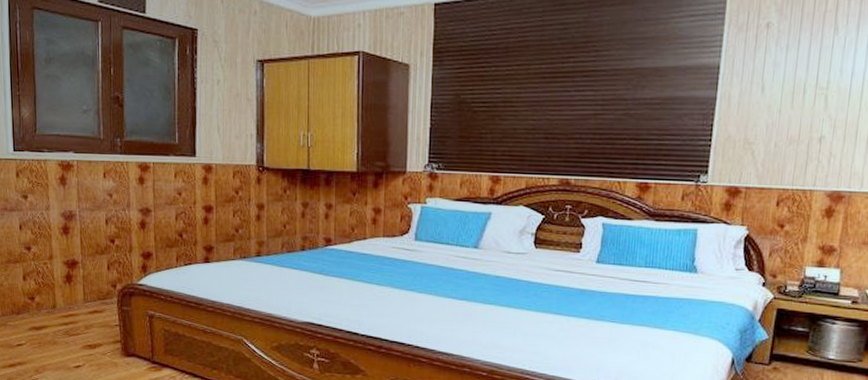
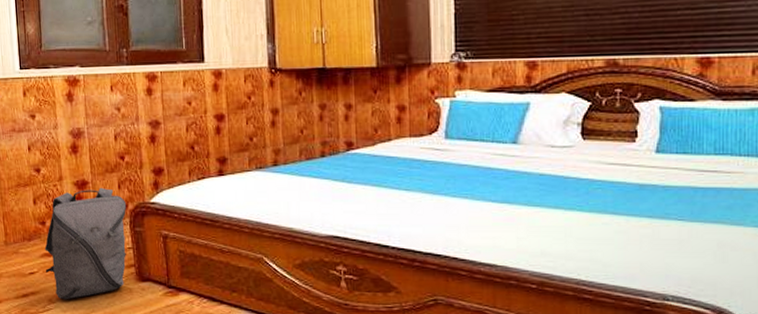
backpack: none [33,267,115,371] -> present [44,187,127,300]

